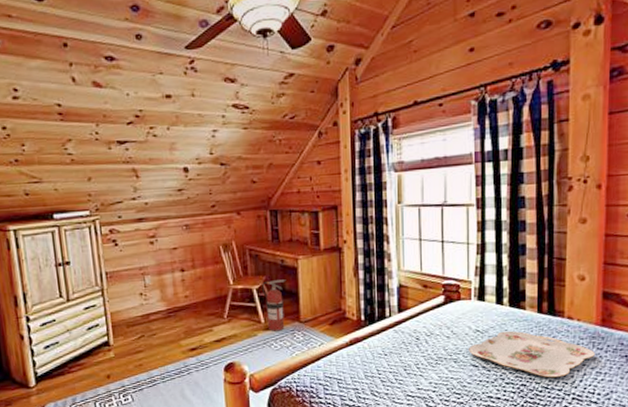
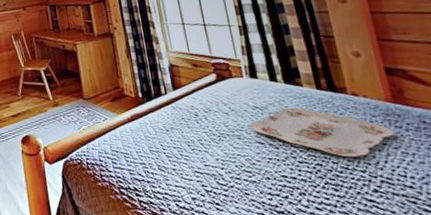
fire extinguisher: present [261,279,286,332] -> none [47,62,71,108]

